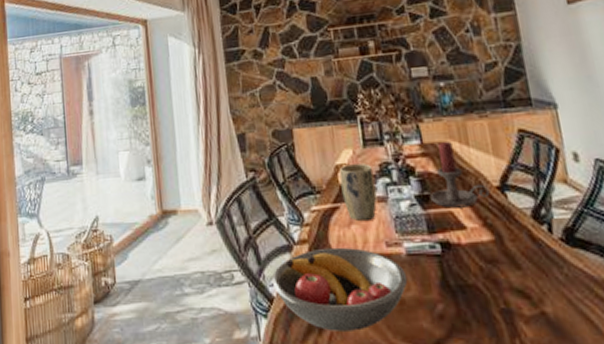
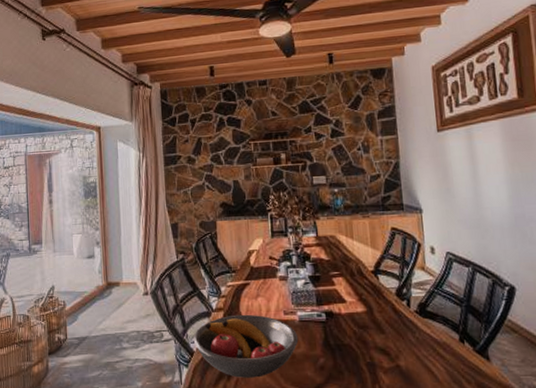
plant pot: present [339,163,377,222] -> none [251,250,280,295]
candle holder: present [429,140,491,208] -> none [320,234,366,287]

